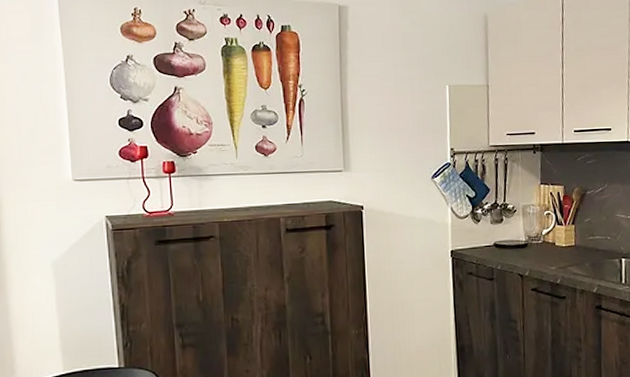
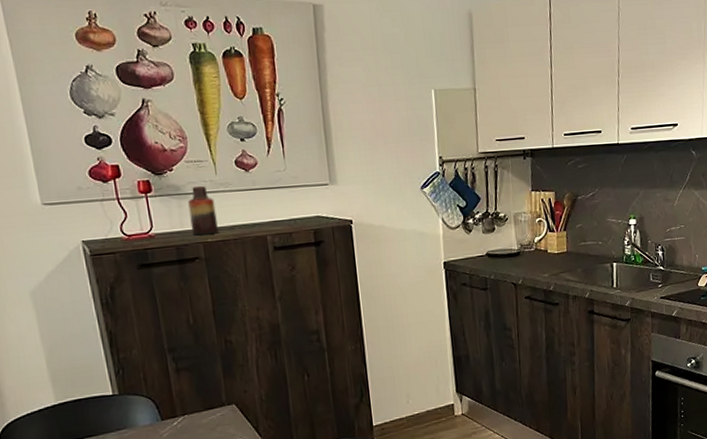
vase: none [208,168,234,215] -> present [188,185,218,236]

